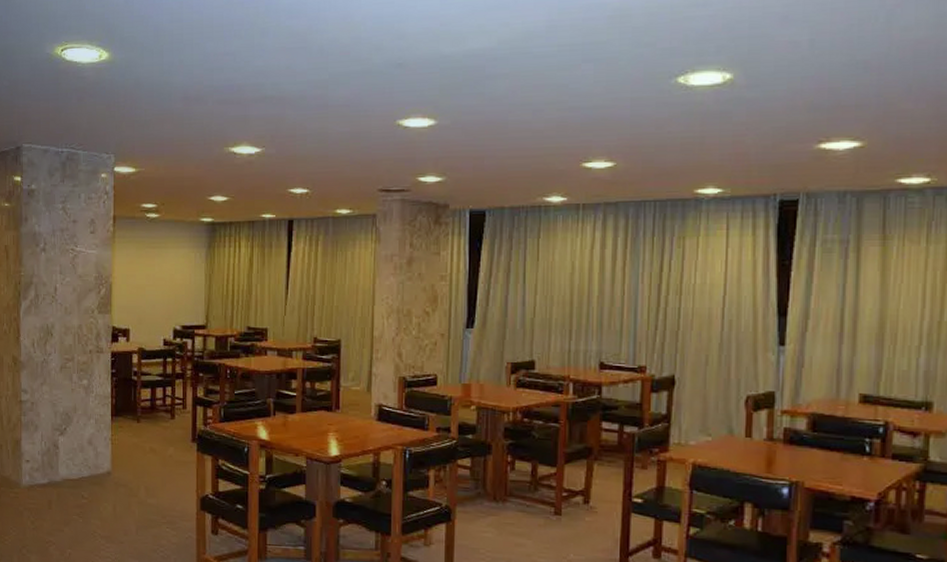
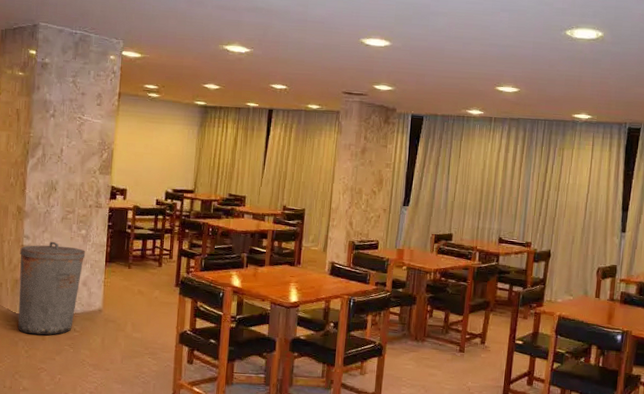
trash can: none [19,395,89,504] -> present [18,242,86,335]

